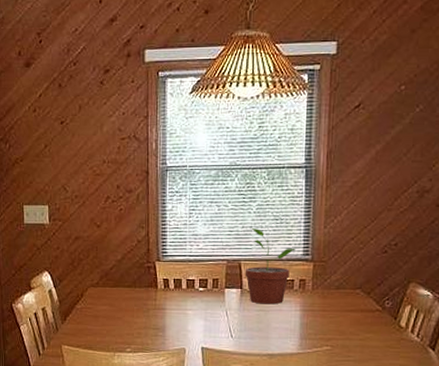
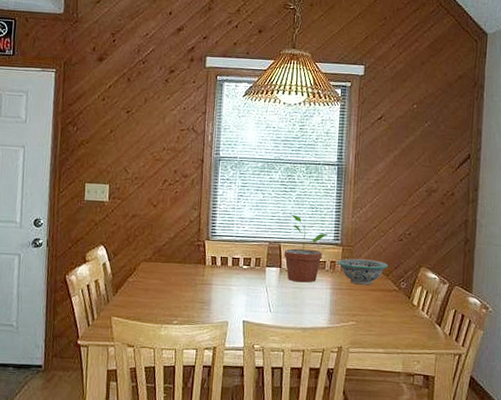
decorative bowl: none [307,275,370,306] -> present [337,258,389,285]

